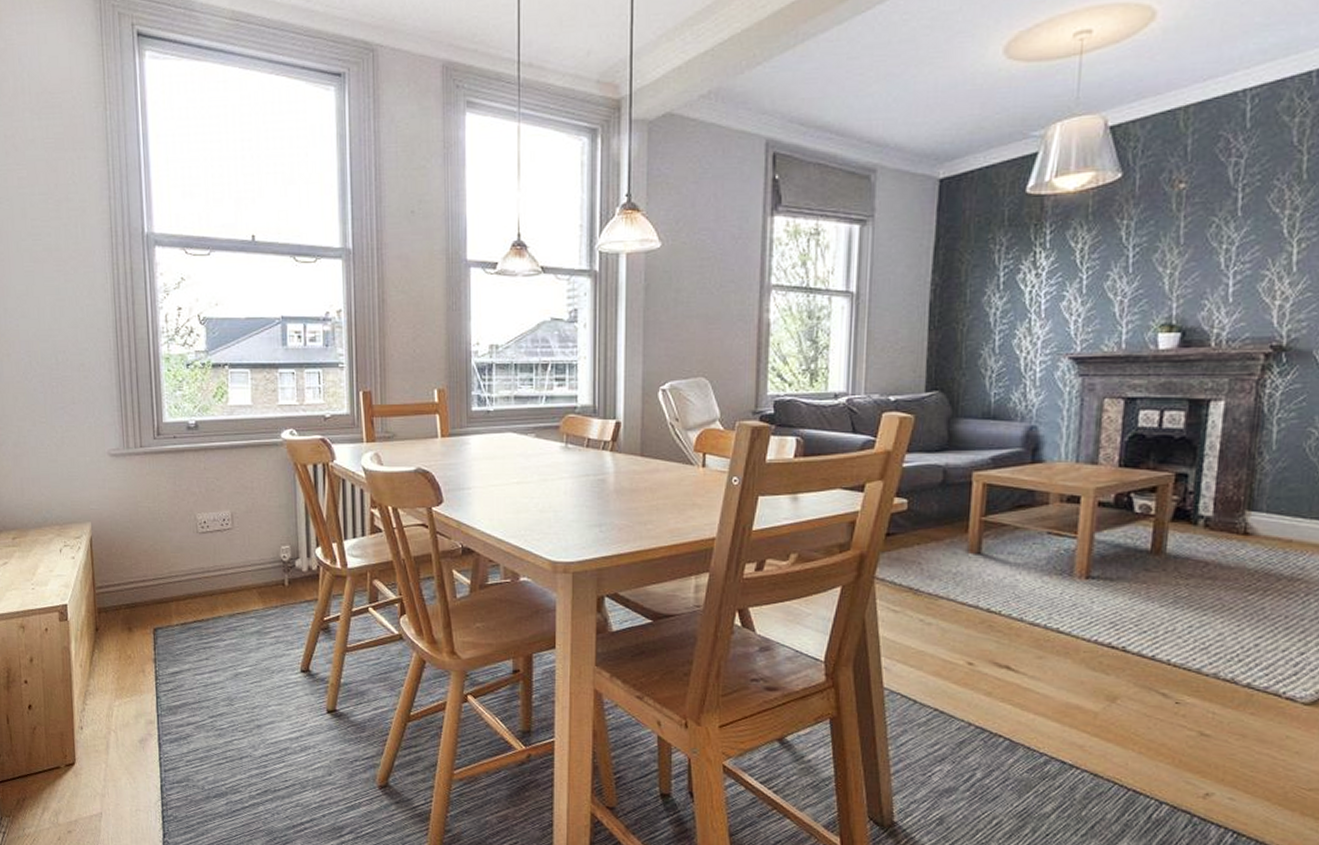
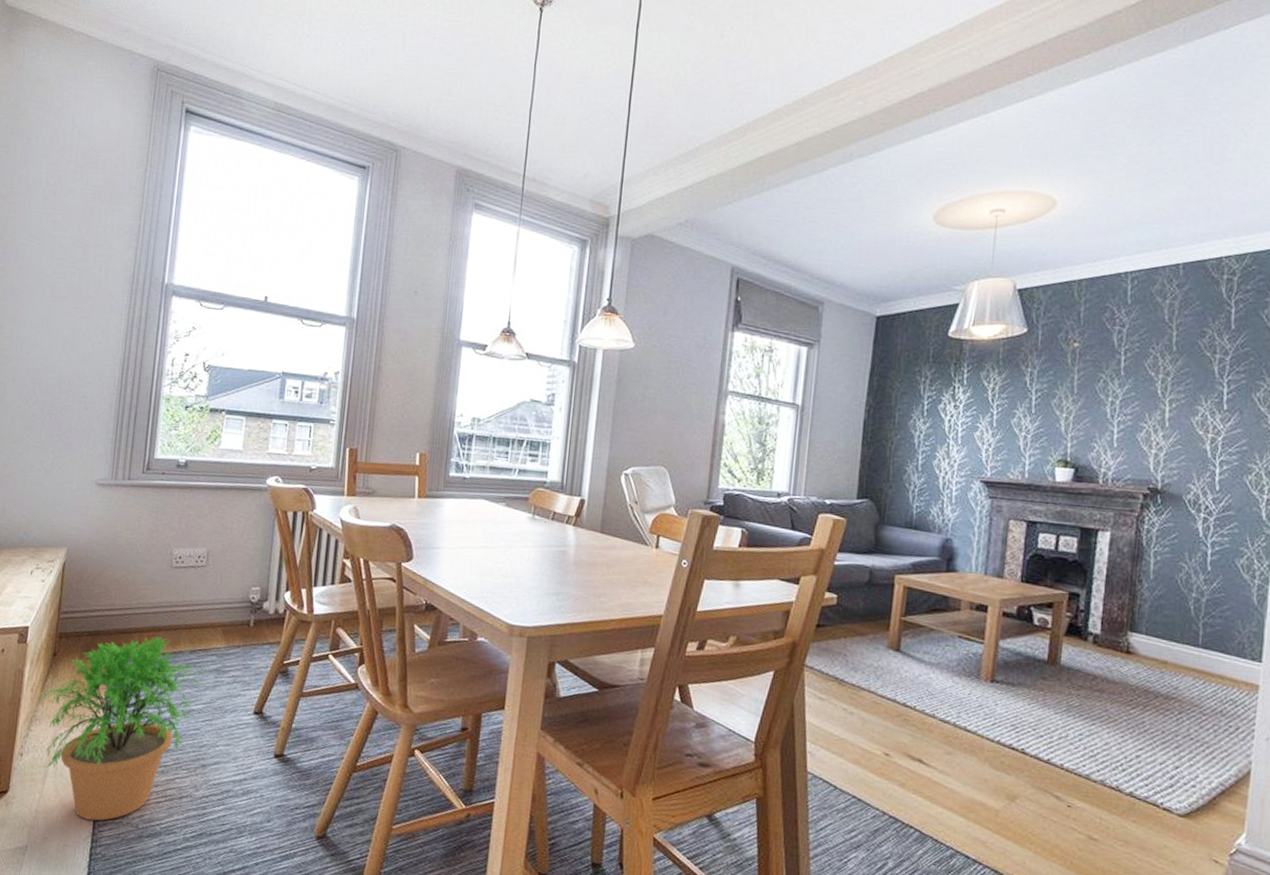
potted plant: none [88,602,246,786] -> present [38,635,203,821]

